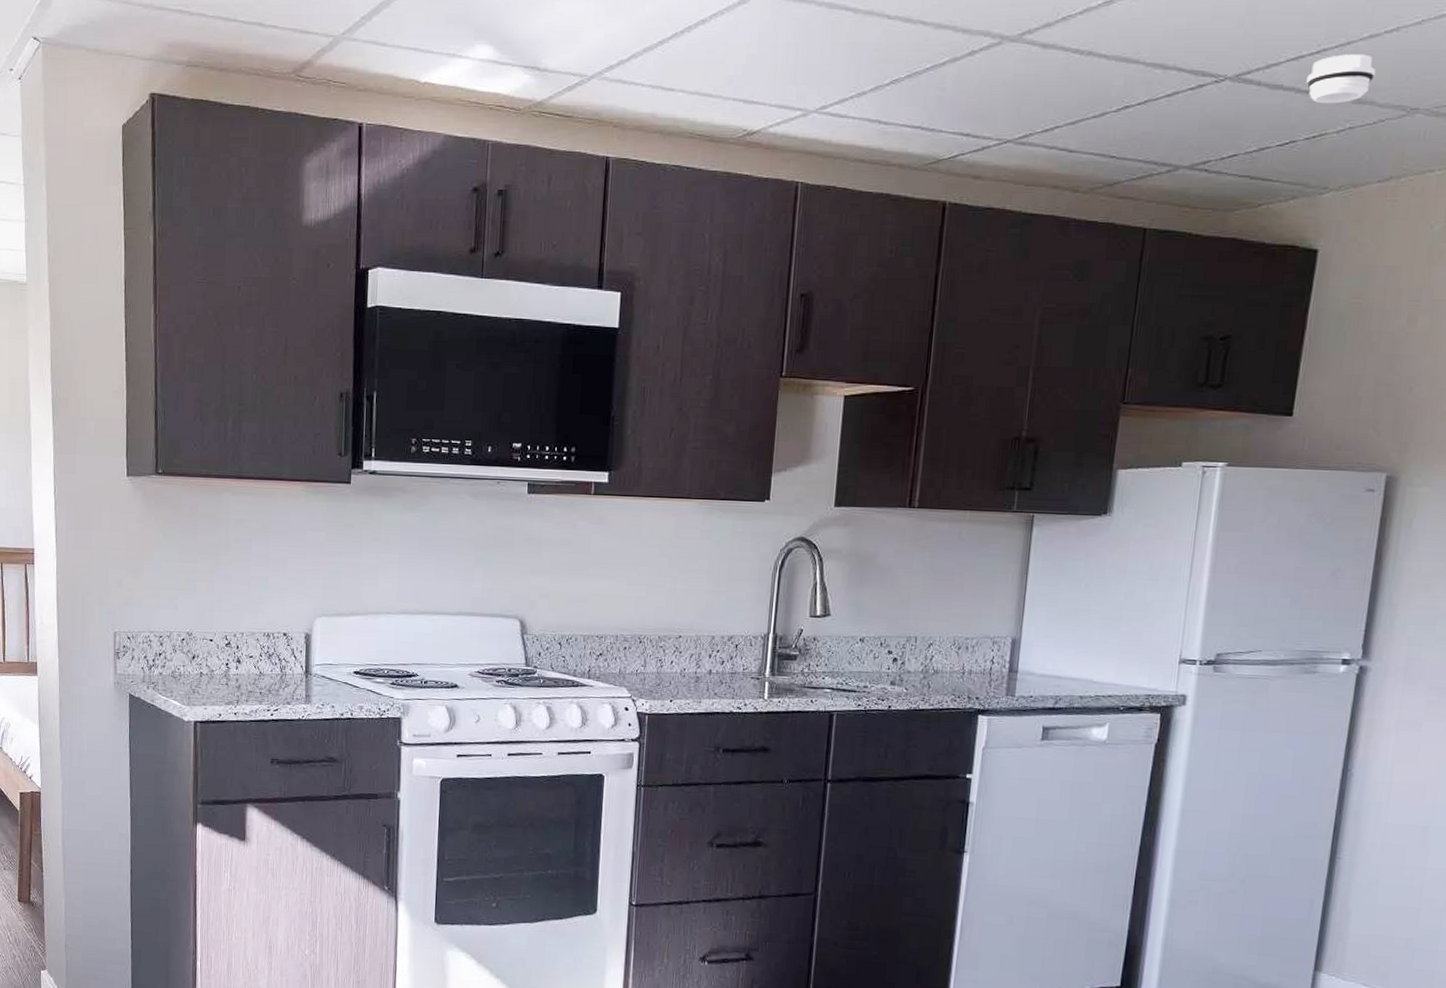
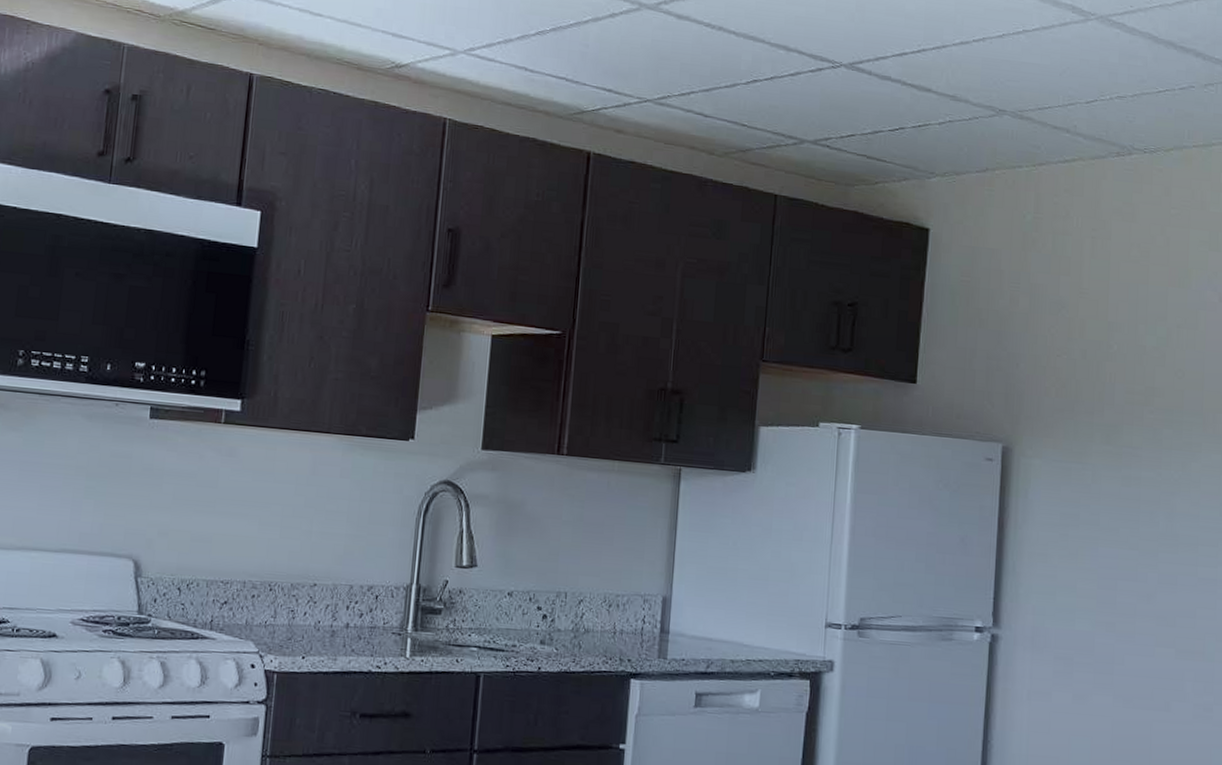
smoke detector: present [1306,54,1377,104] -> none [910,55,969,99]

